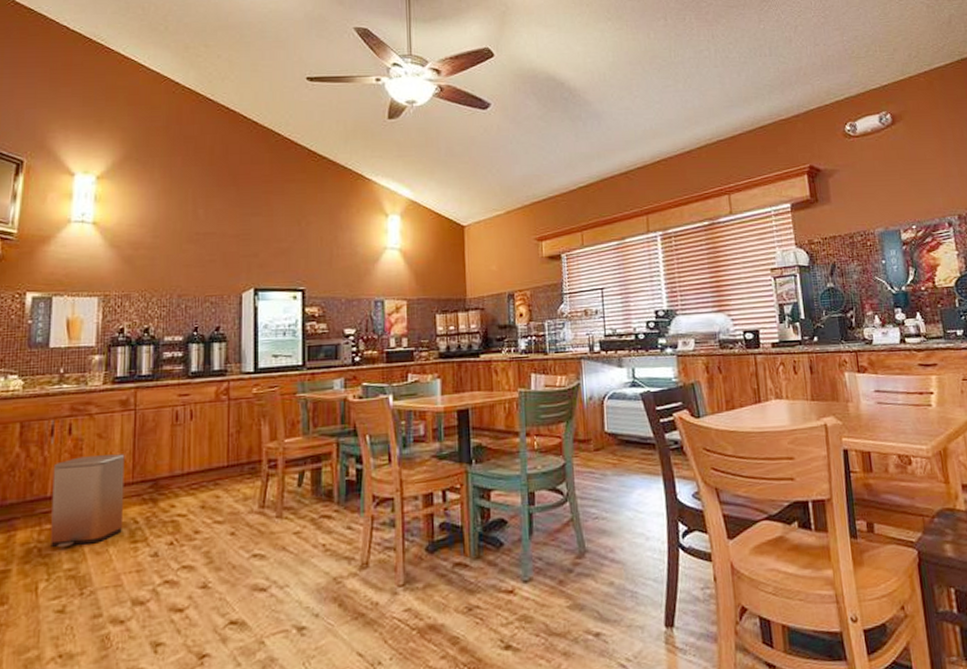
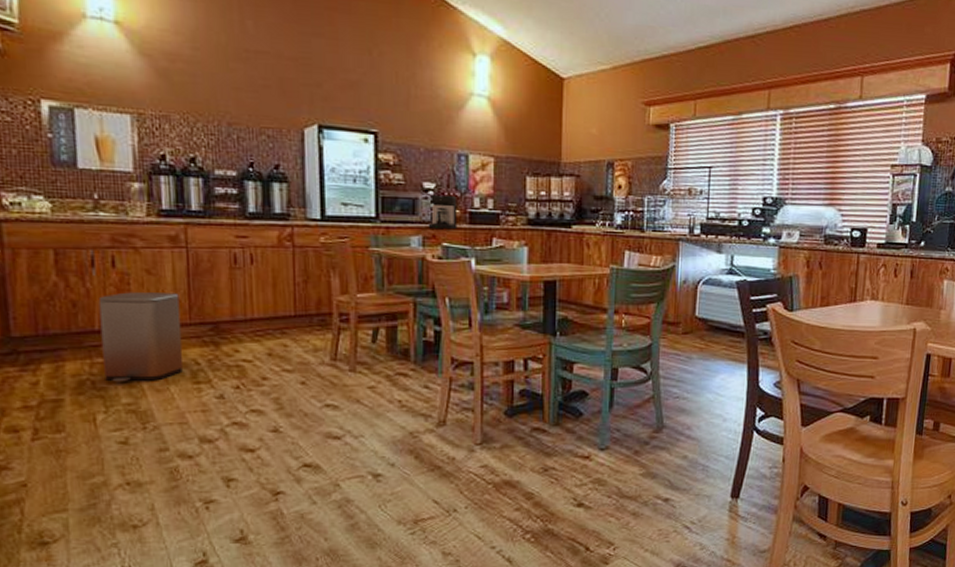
coffee maker: none [349,338,376,371] -> present [428,194,458,230]

